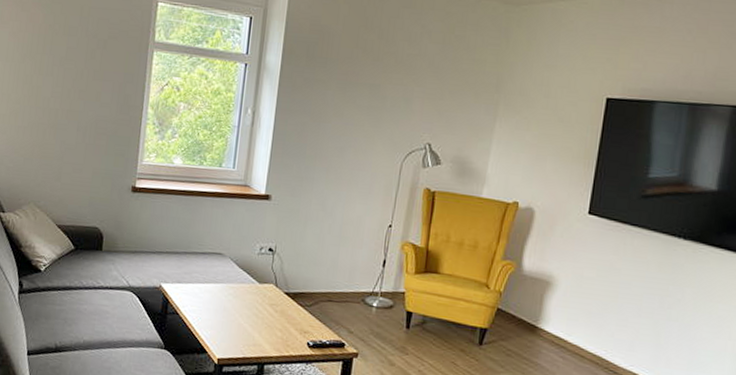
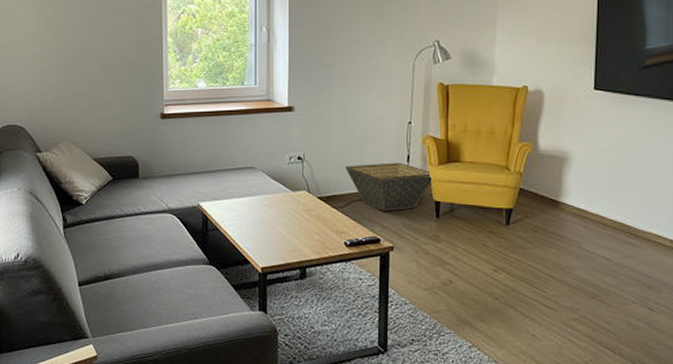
basket: none [317,263,408,317] -> present [345,162,434,212]

